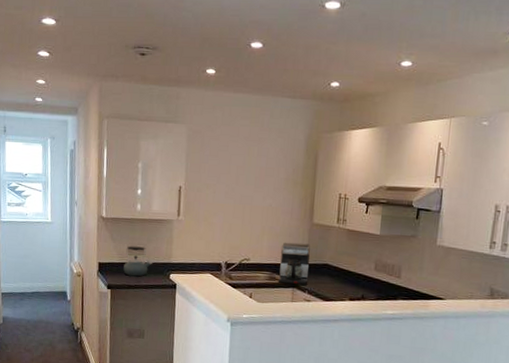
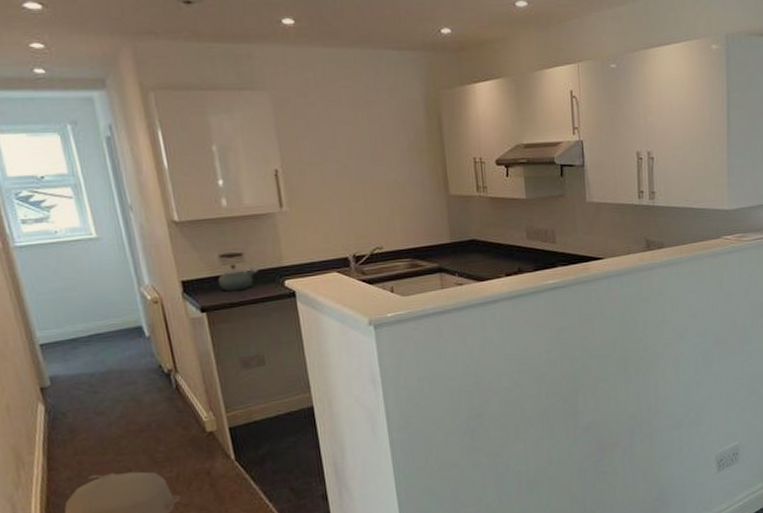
coffee maker: present [278,242,310,286] -> none [417,219,457,271]

